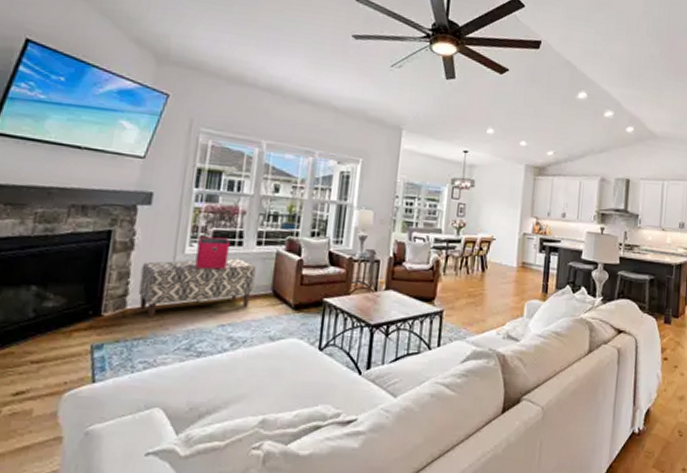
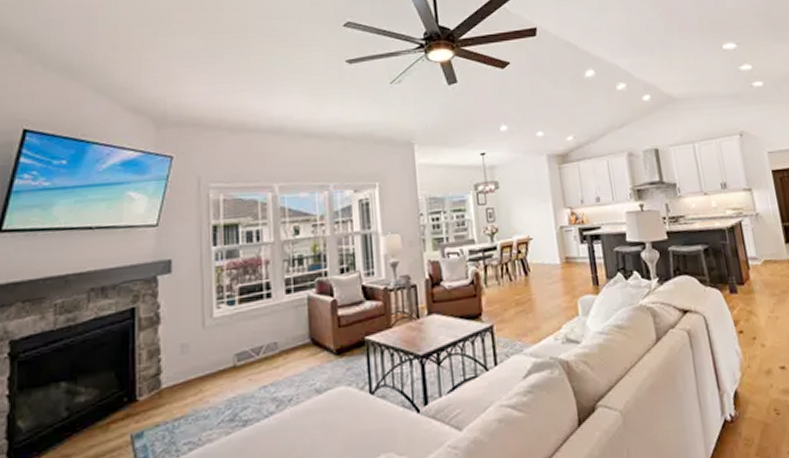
bench: present [138,258,256,320] -> none [171,311,291,396]
storage bin: present [195,236,230,270] -> none [225,291,259,332]

